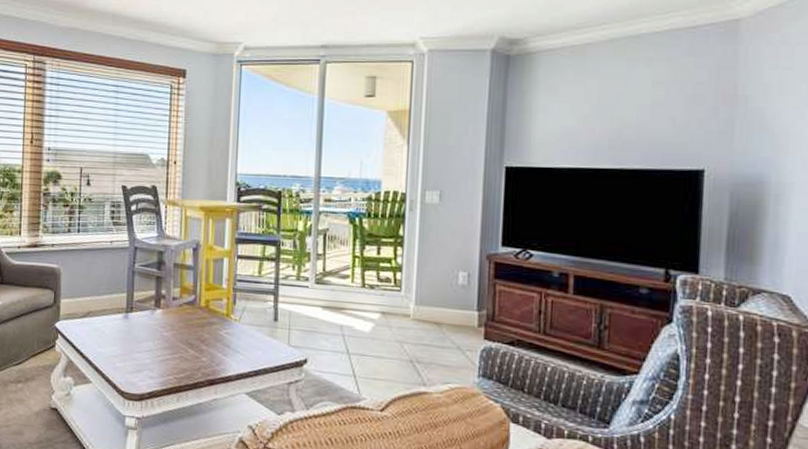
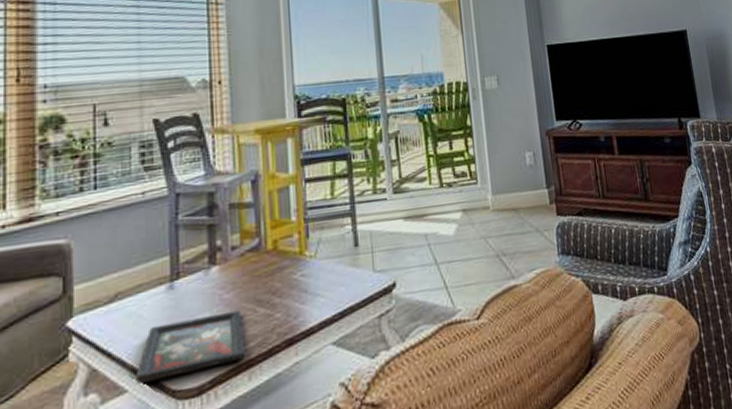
decorative tray: none [97,342,177,385] -> present [136,309,245,384]

